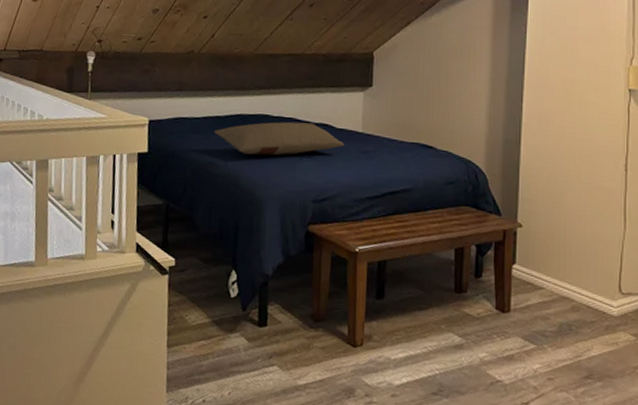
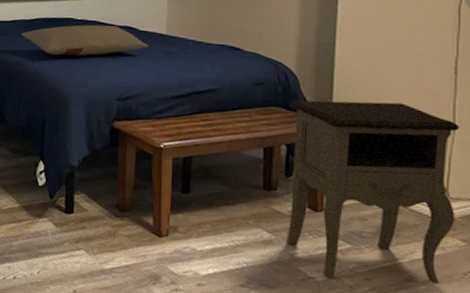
nightstand: none [476,199,629,380] -> present [286,100,459,285]

